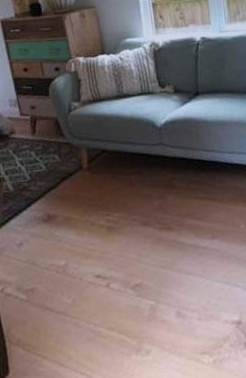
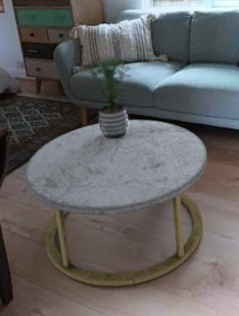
coffee table: none [20,158,224,355] -> present [25,119,208,287]
potted plant: none [74,88,139,183] -> present [76,54,136,140]

